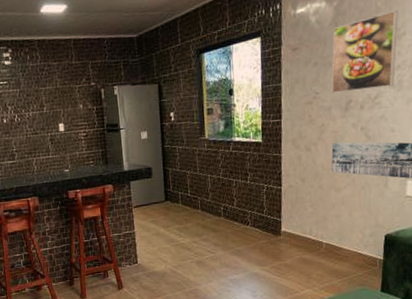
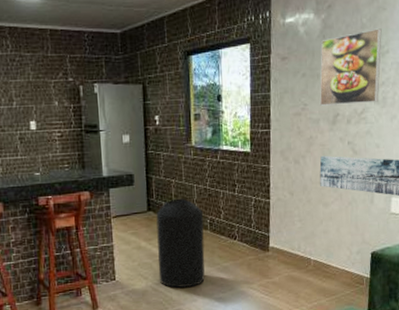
trash can: none [173,188,220,270] -> present [156,198,205,288]

